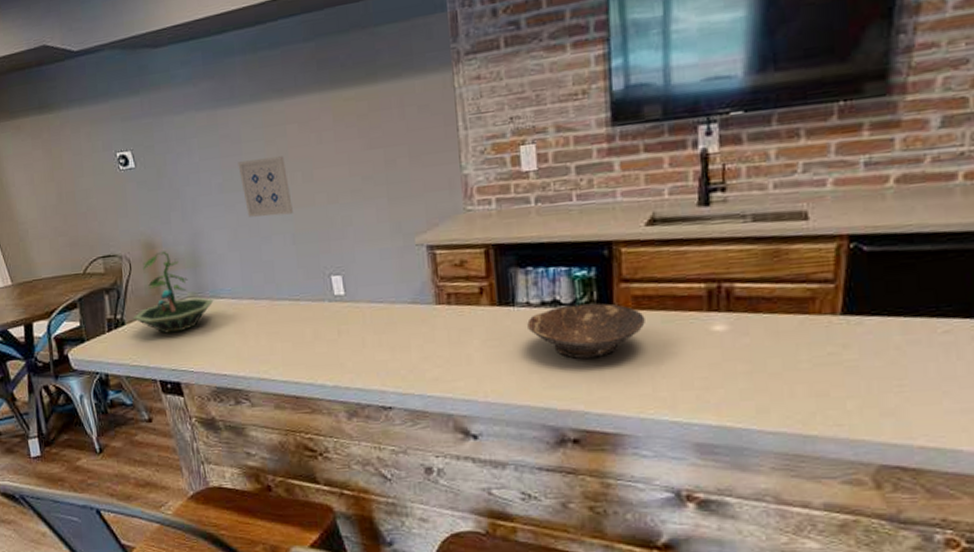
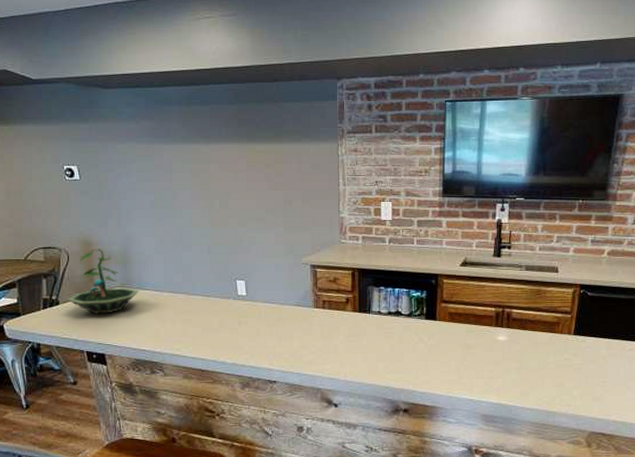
wall art: present [238,156,293,217] -> none [168,186,210,231]
bowl: present [527,303,645,359] -> none [378,315,456,354]

